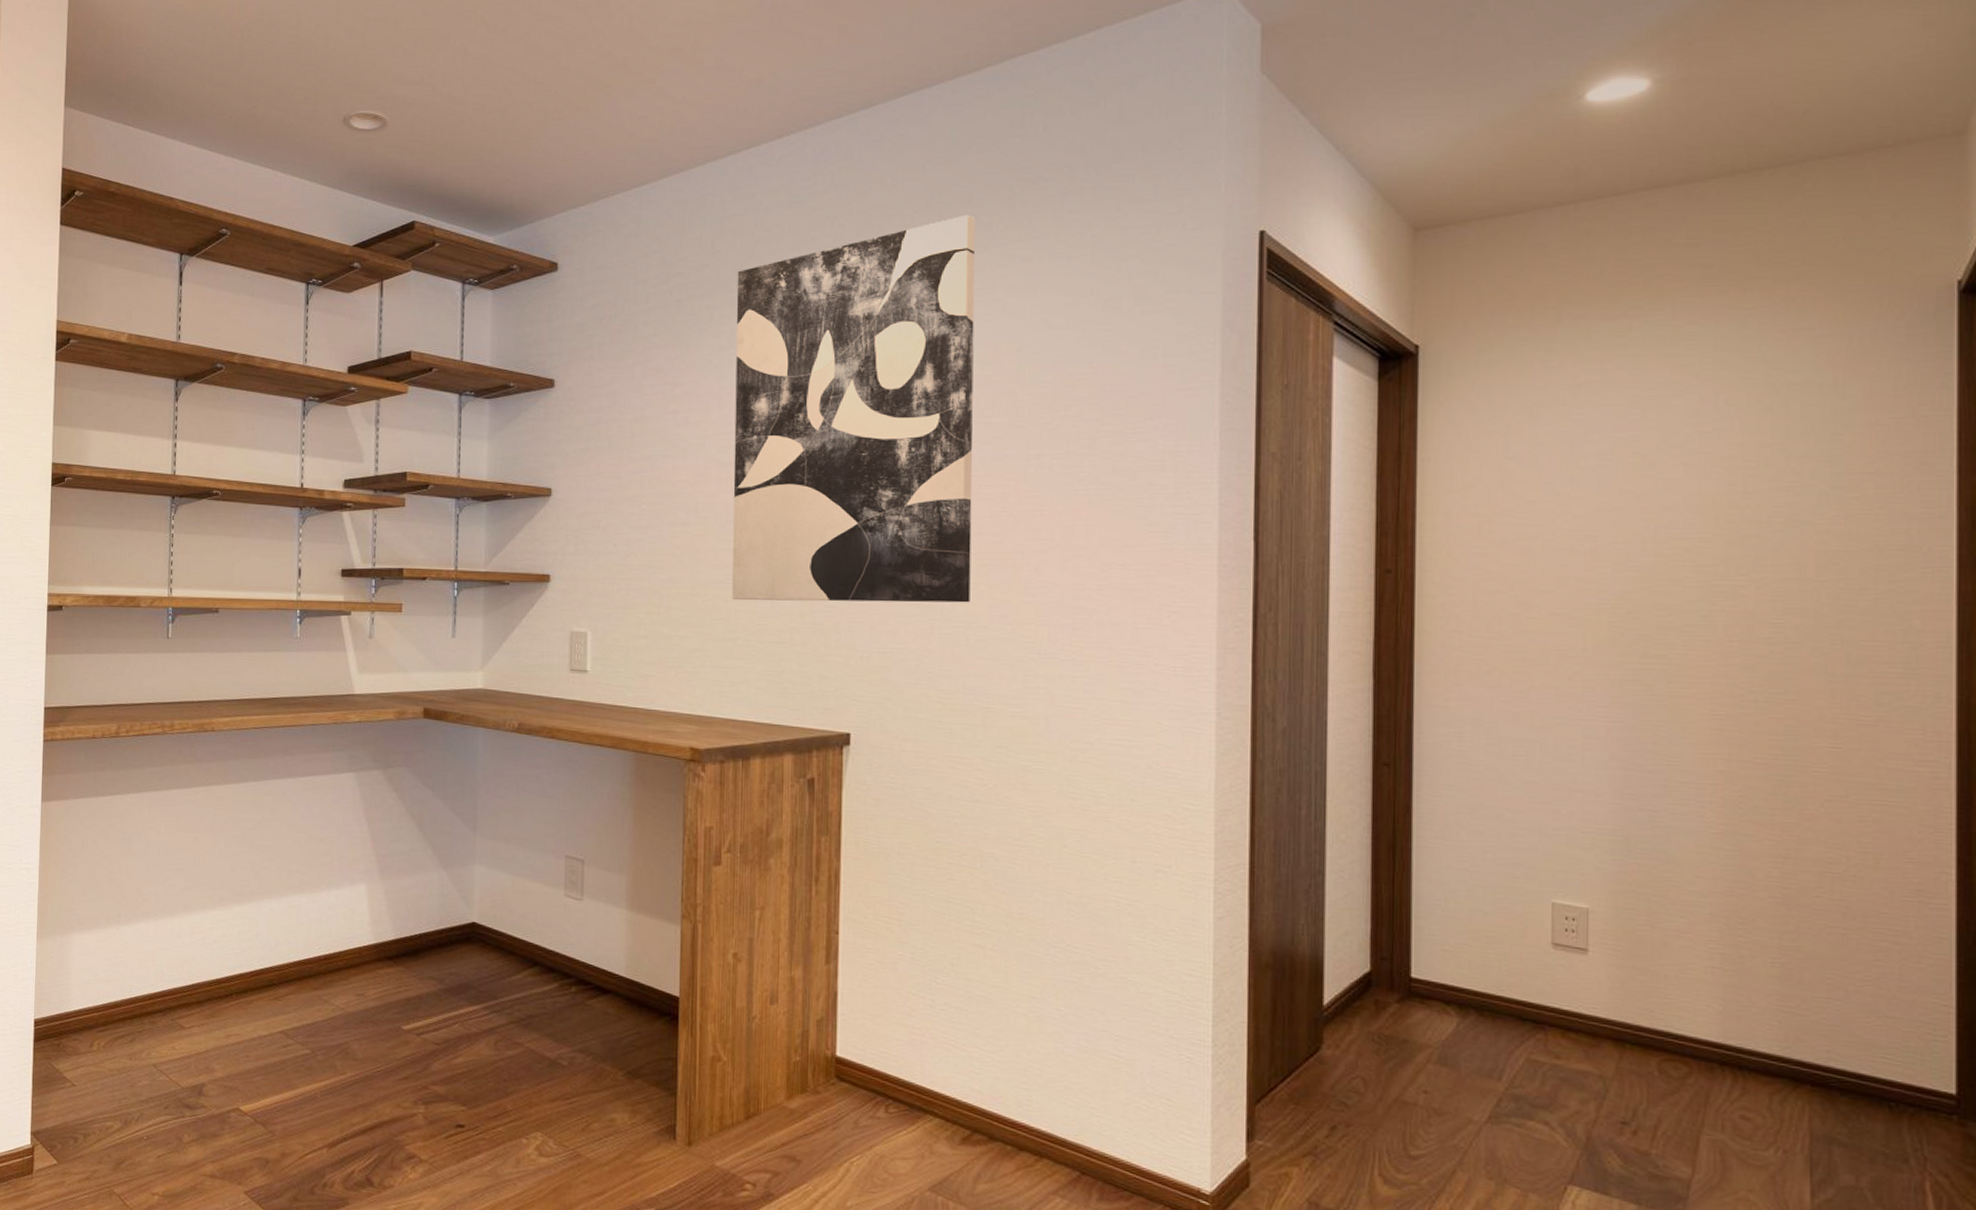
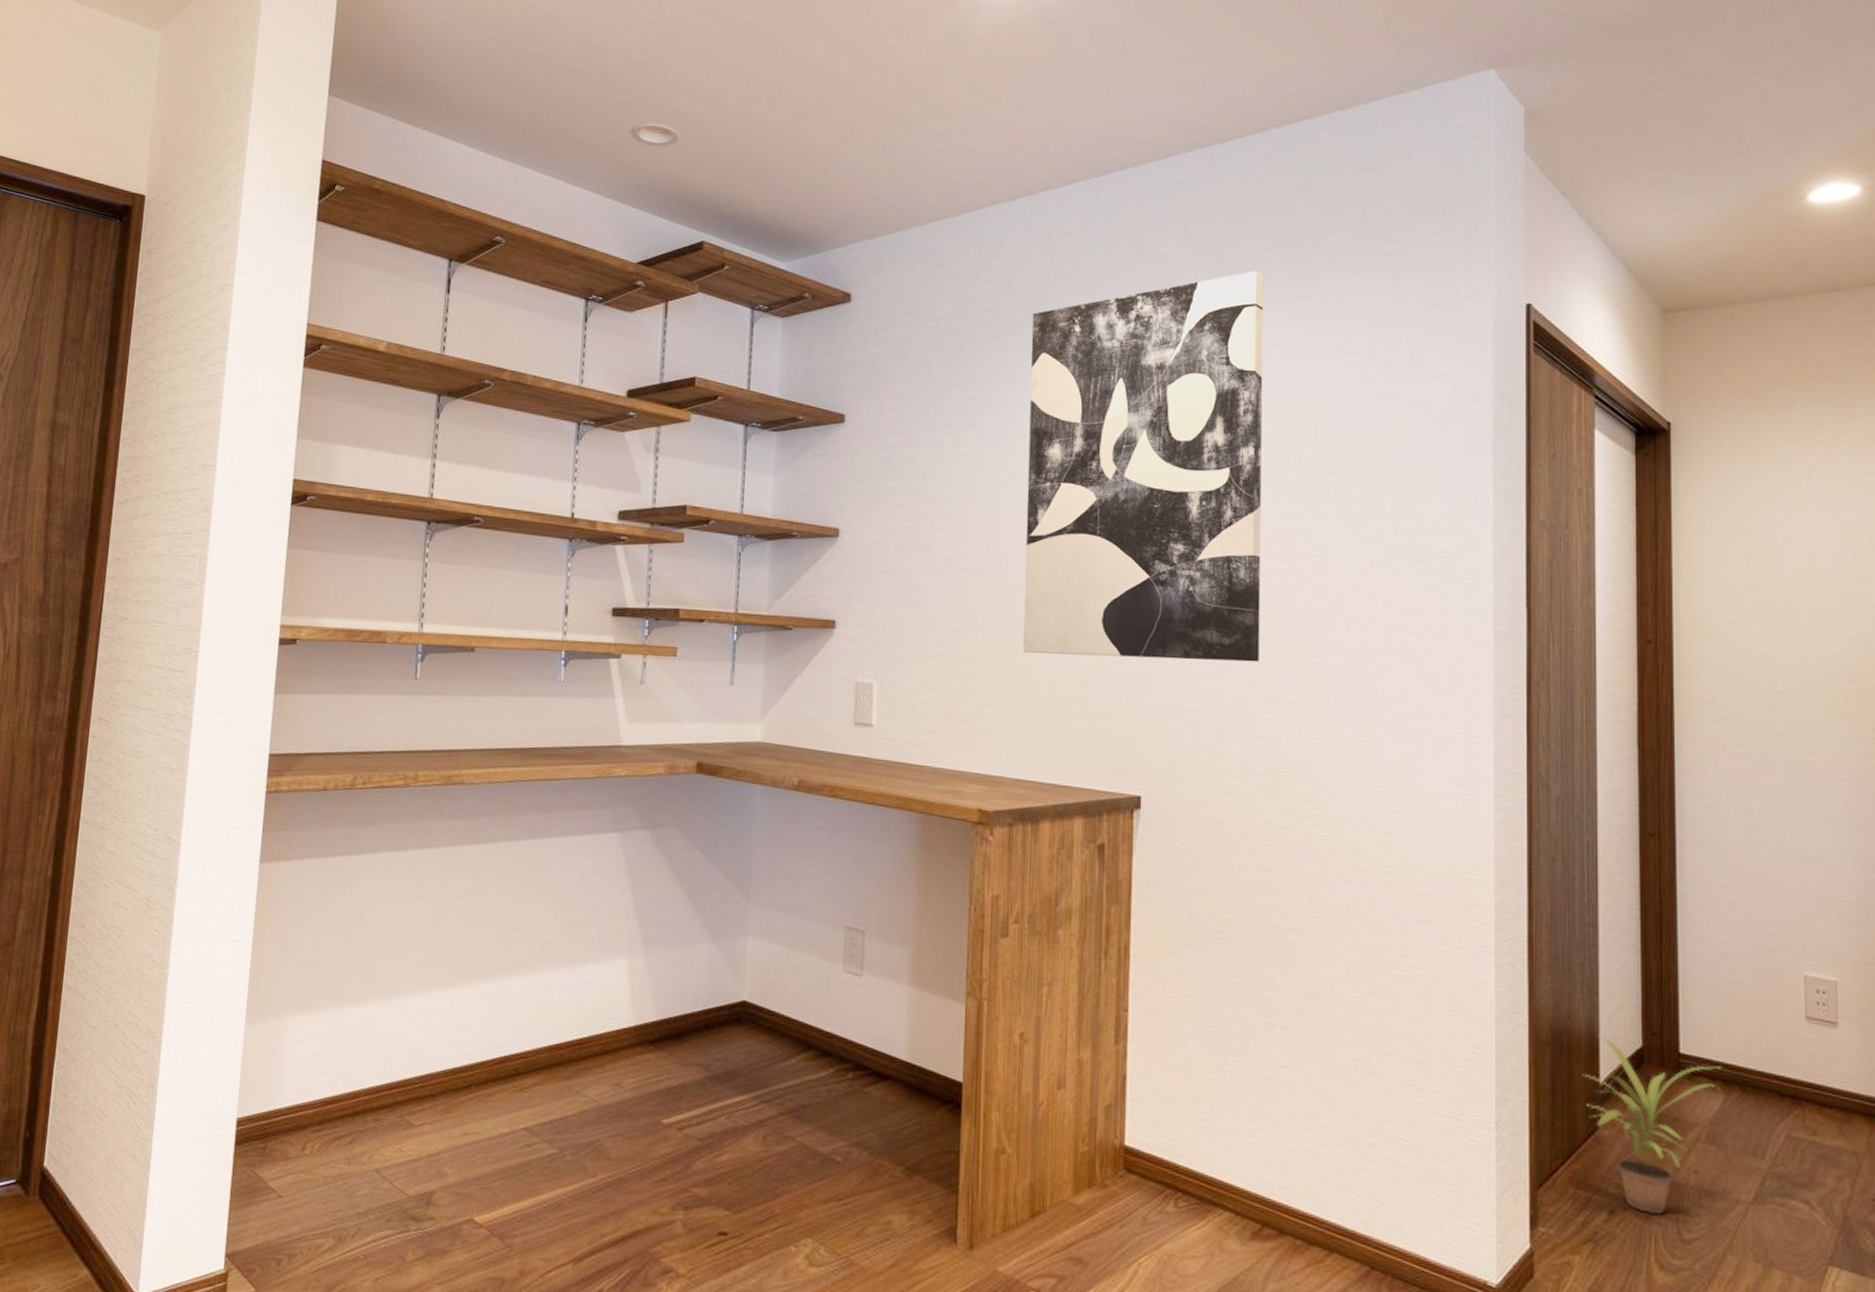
potted plant: none [1305,960,1456,1132] -> present [1582,1036,1721,1216]

